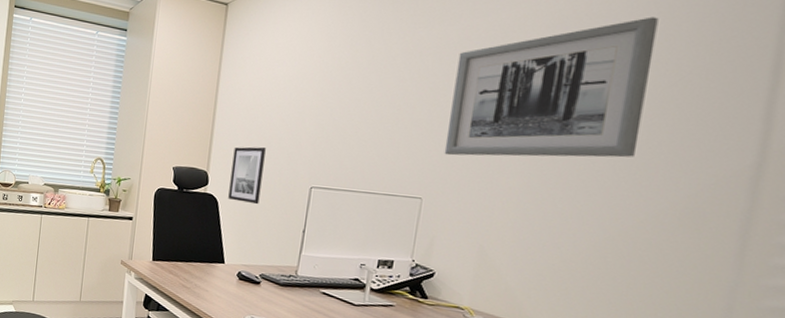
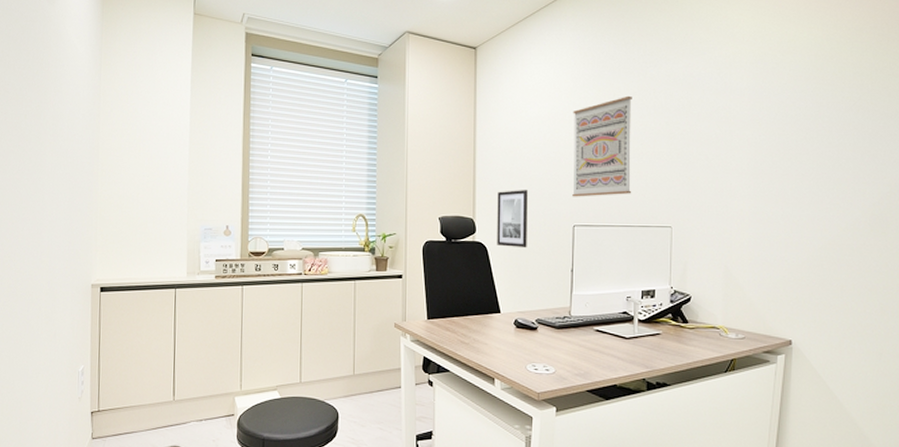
wall art: none [313,58,394,161] -> present [572,95,632,197]
wall art: present [444,16,659,158] -> none [684,52,832,184]

